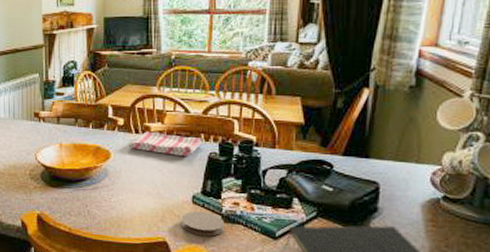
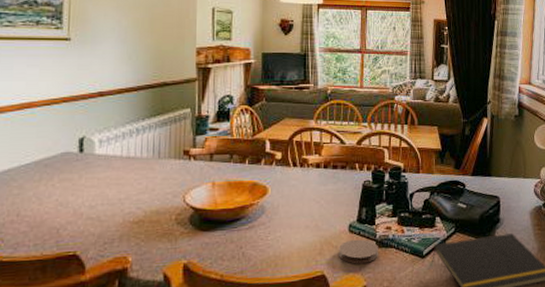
dish towel: present [129,131,202,157] -> none [287,164,357,187]

